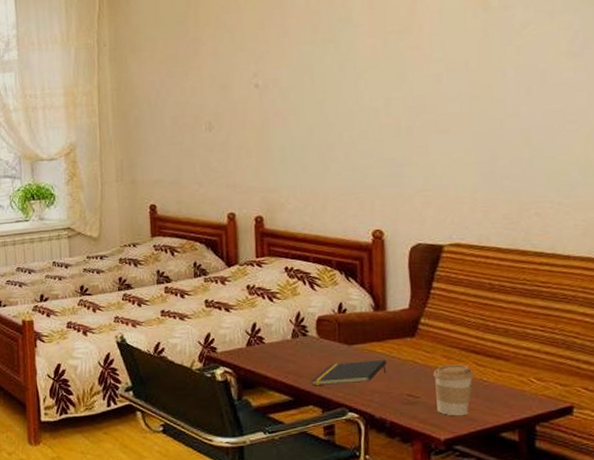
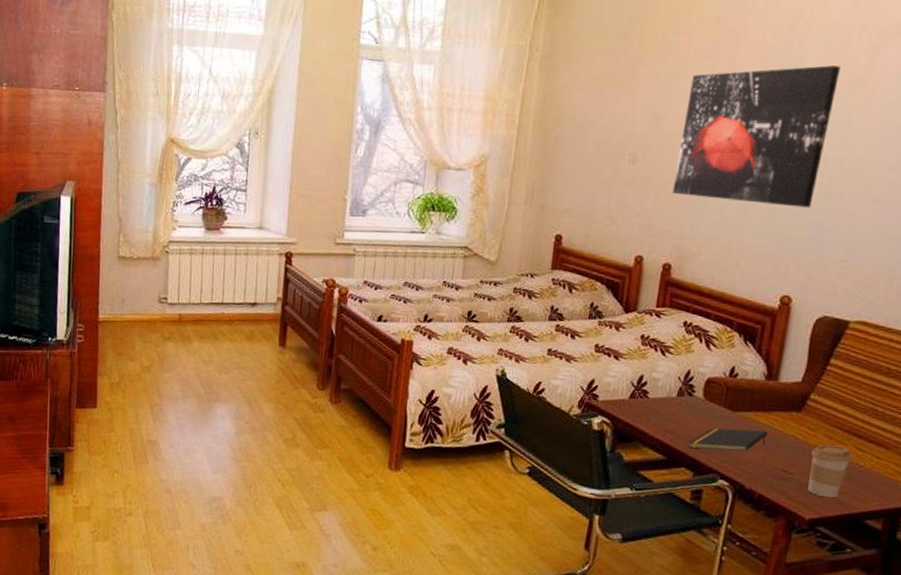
wall art: none [250,18,385,153] -> present [672,65,841,208]

